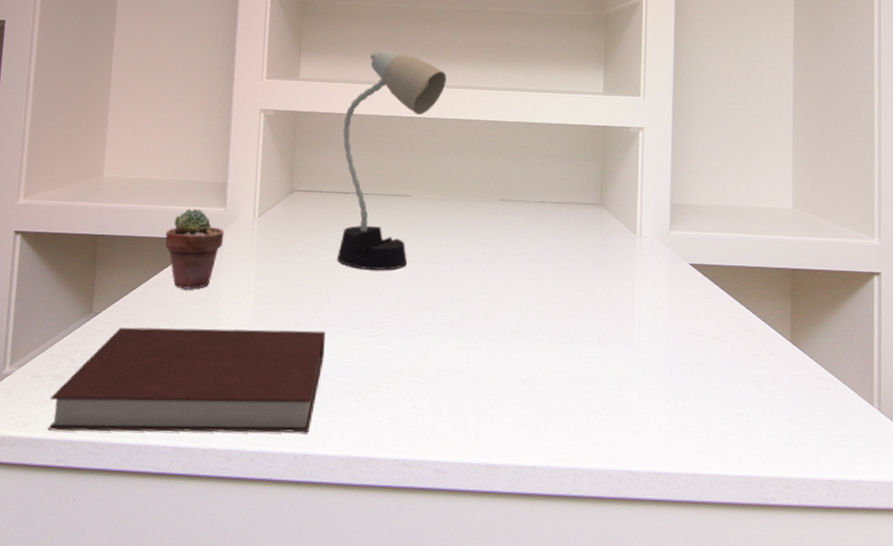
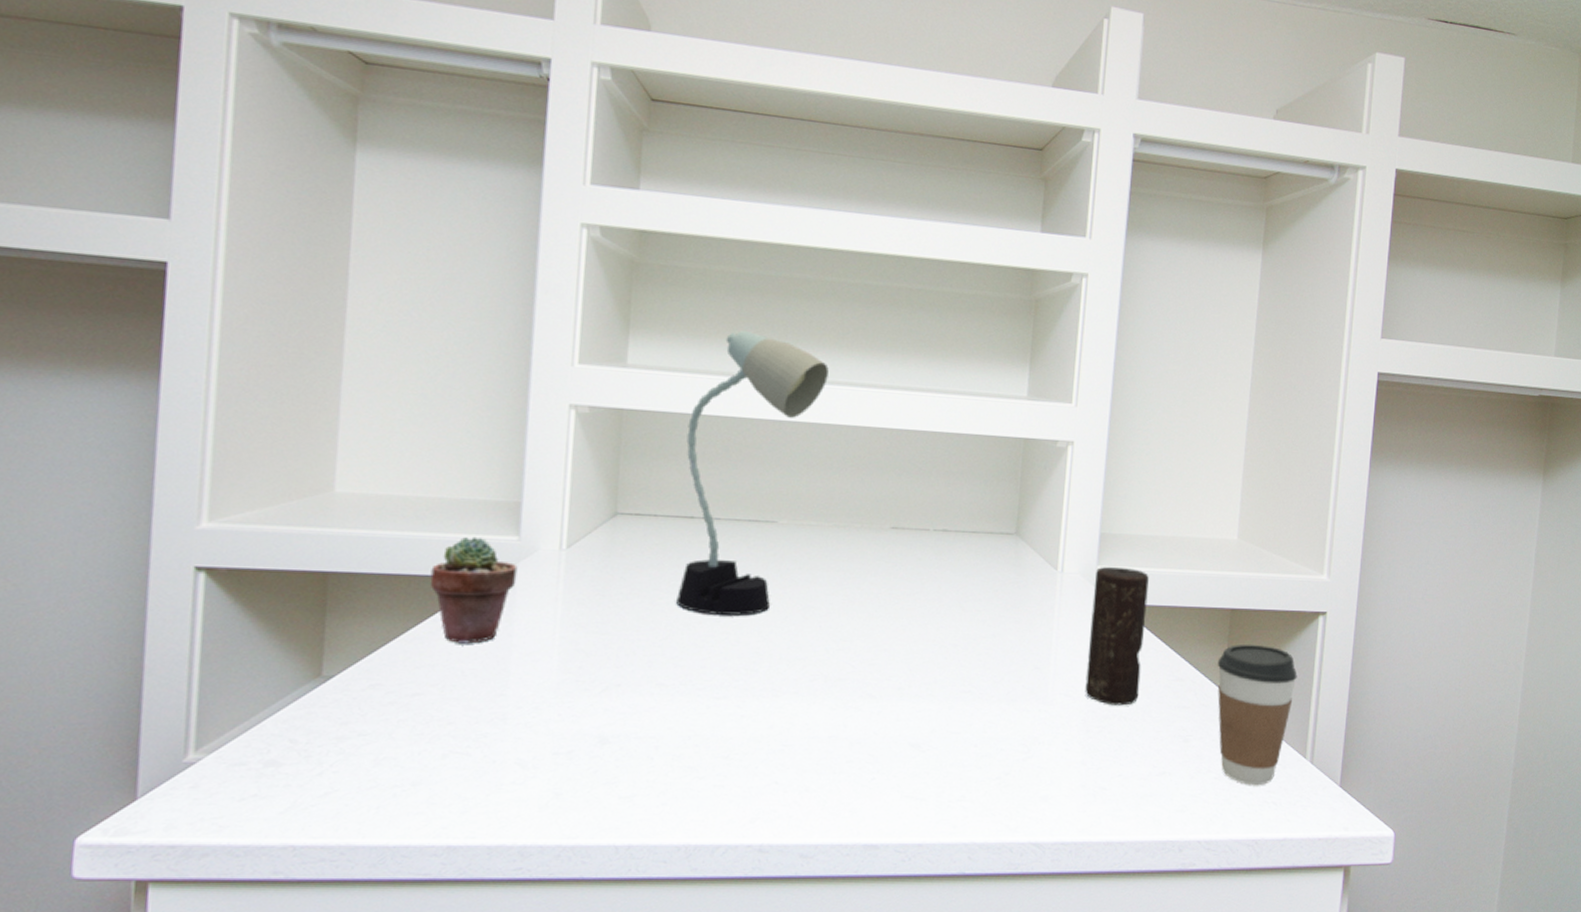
notebook: present [47,327,326,433] -> none [257,692,659,834]
candle: none [666,231,716,353] -> present [1085,566,1149,706]
coffee cup: none [783,300,858,429] -> present [1217,645,1297,785]

